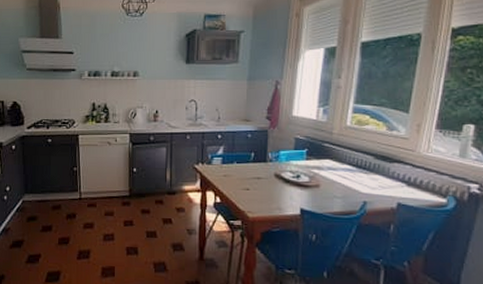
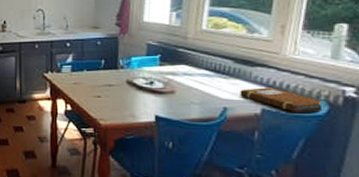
notebook: none [378,183,456,208] -> present [240,87,329,113]

